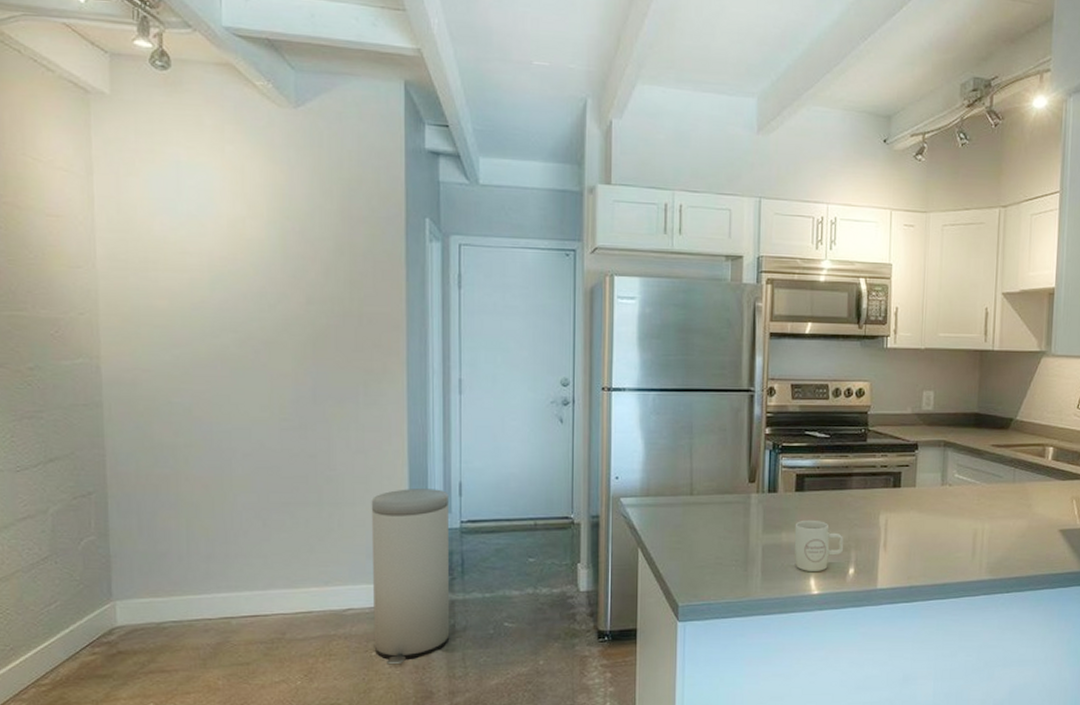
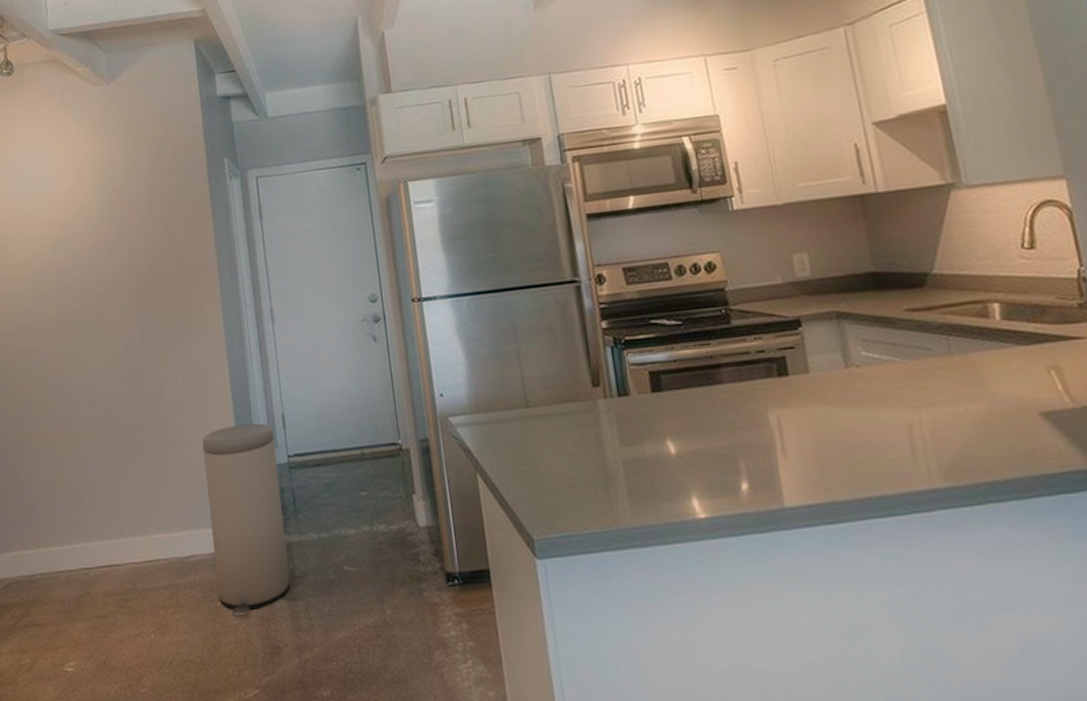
mug: present [794,519,844,571] -> none [658,424,729,490]

